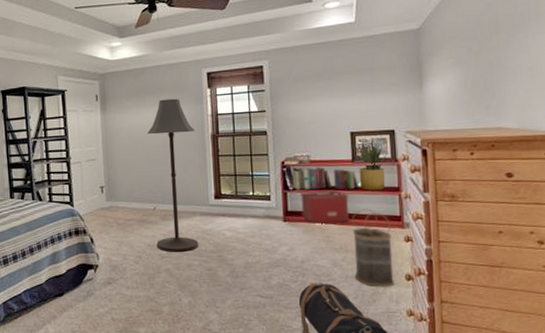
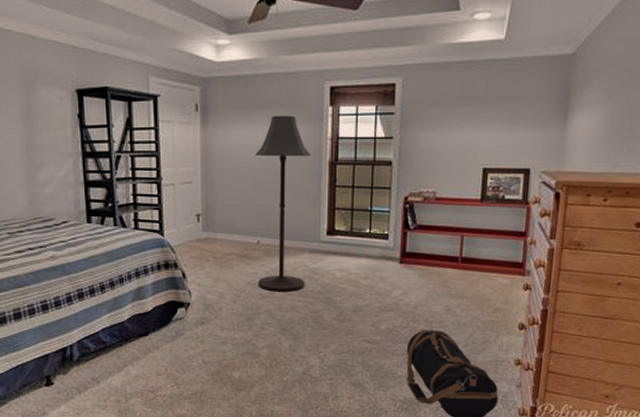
books: present [292,166,332,190] -> none [414,204,456,230]
storage box: present [300,190,350,224] -> none [420,231,472,267]
books: present [333,168,360,189] -> none [457,208,485,231]
basket: present [351,208,394,287] -> none [468,253,512,336]
planter: present [356,138,388,191] -> none [485,176,519,234]

